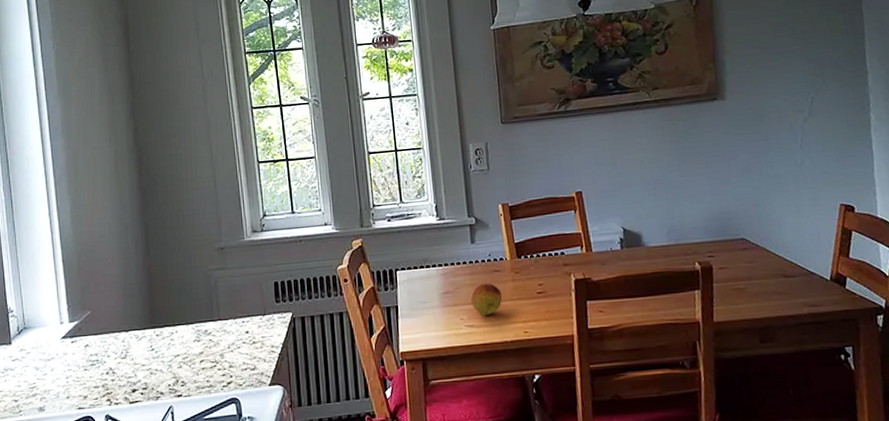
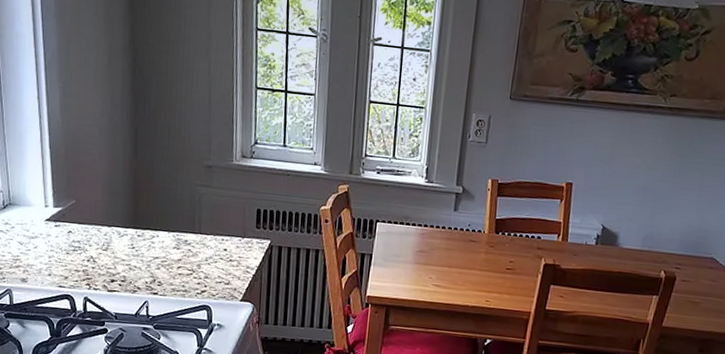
fruit: present [470,282,503,315] -> none [442,249,474,279]

